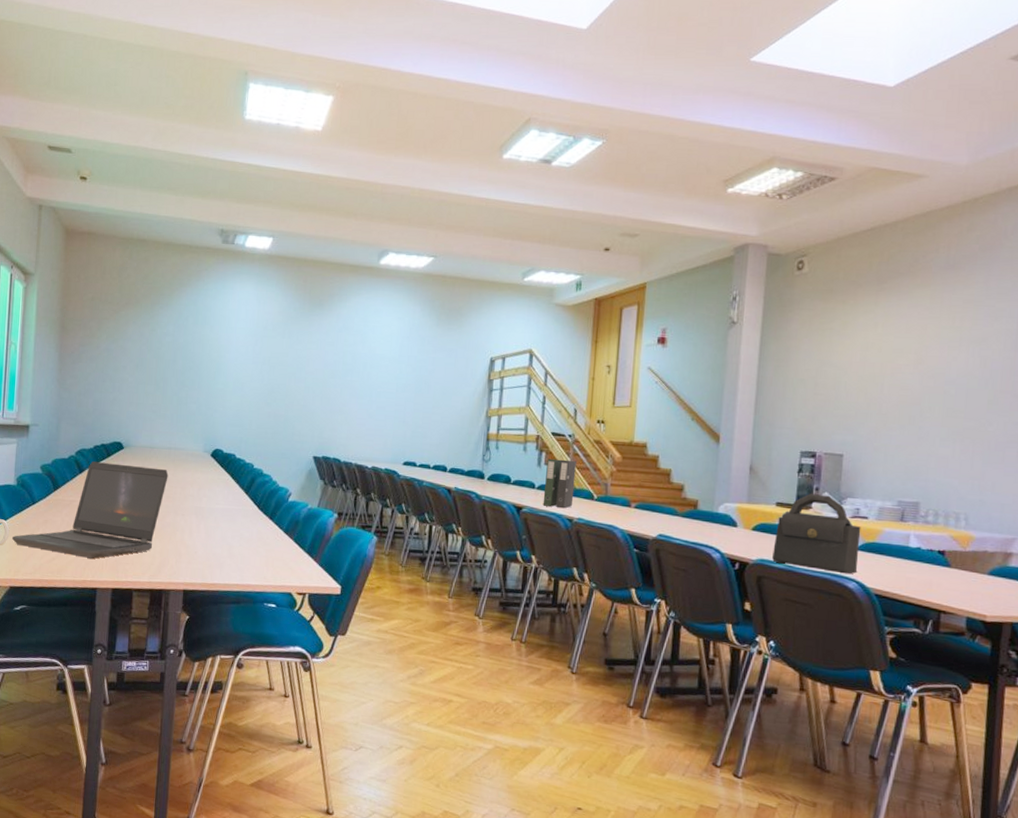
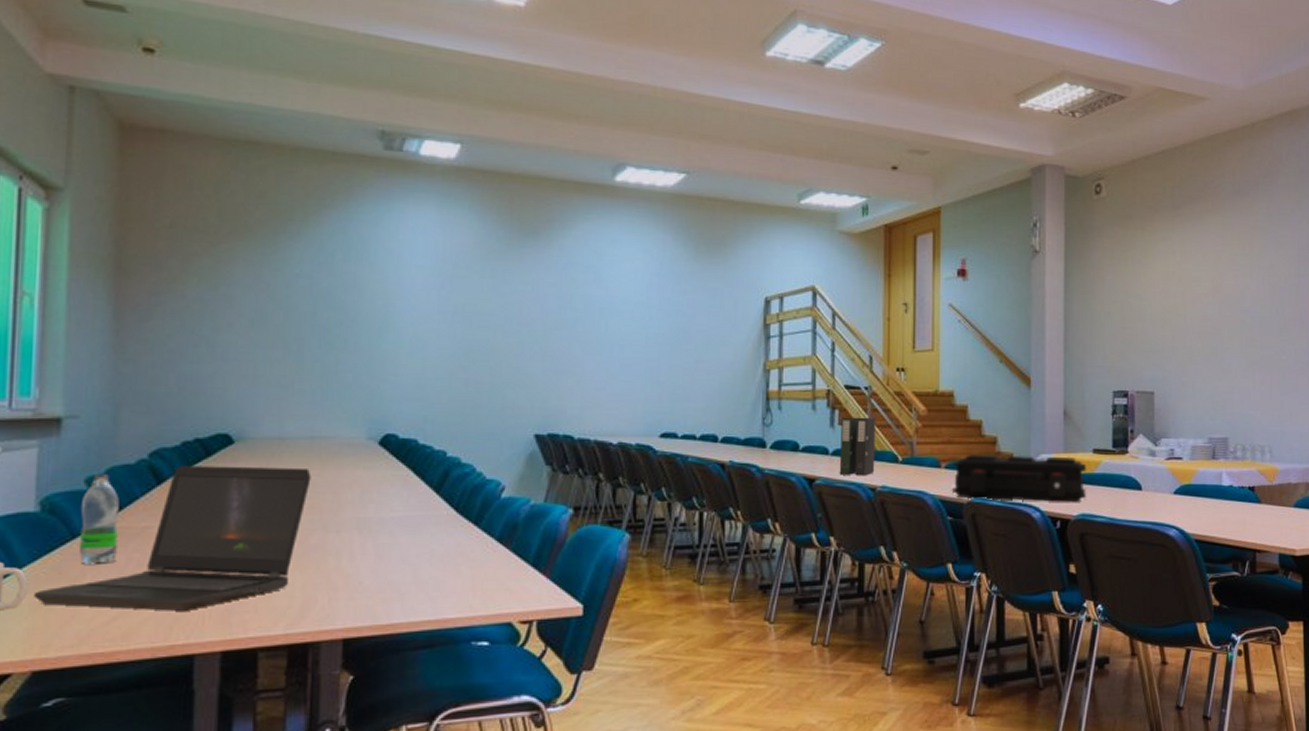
bottle: none [36,463,59,523] -> present [78,474,119,564]
briefcase: none [639,497,768,548] -> present [951,453,1086,502]
handbag: present [772,494,861,574] -> none [1094,437,1177,520]

